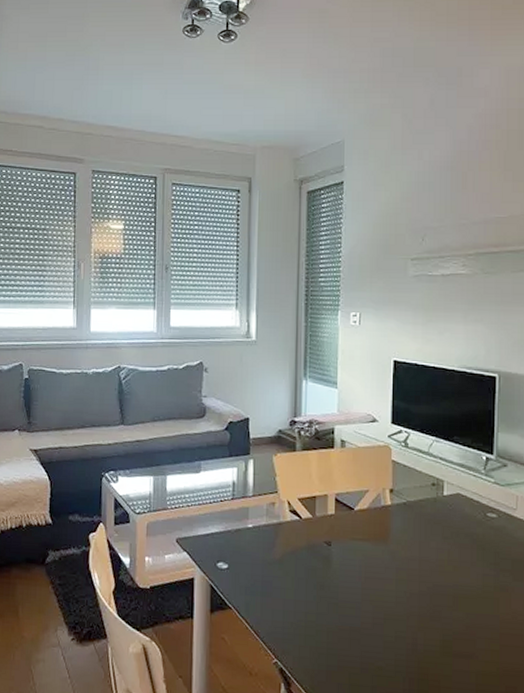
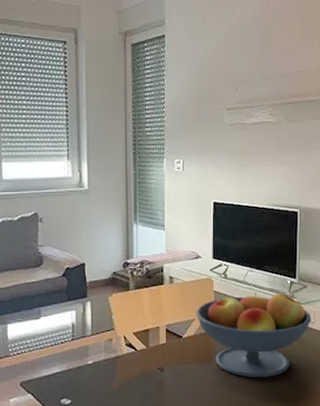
fruit bowl: none [370,466,513,569] -> present [196,292,312,378]

